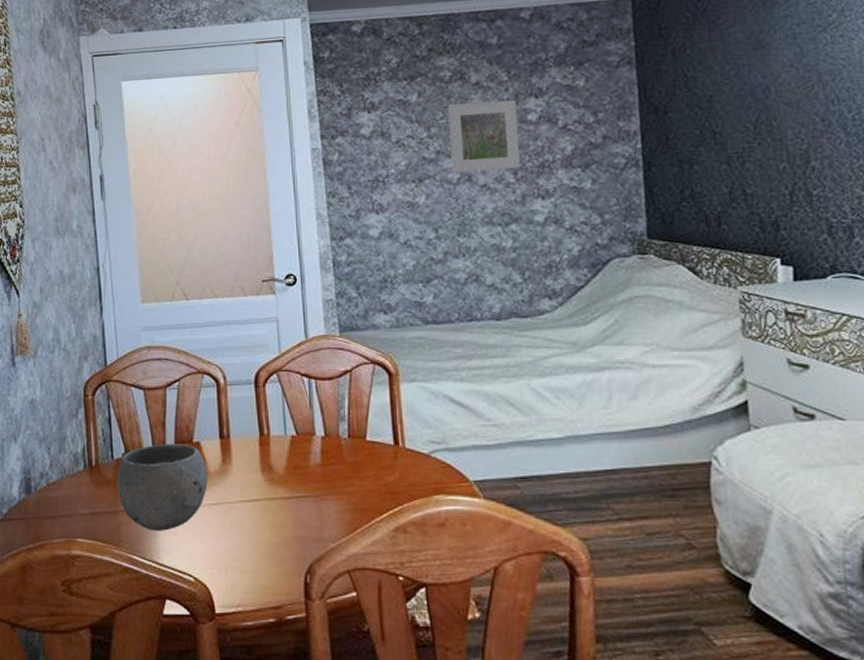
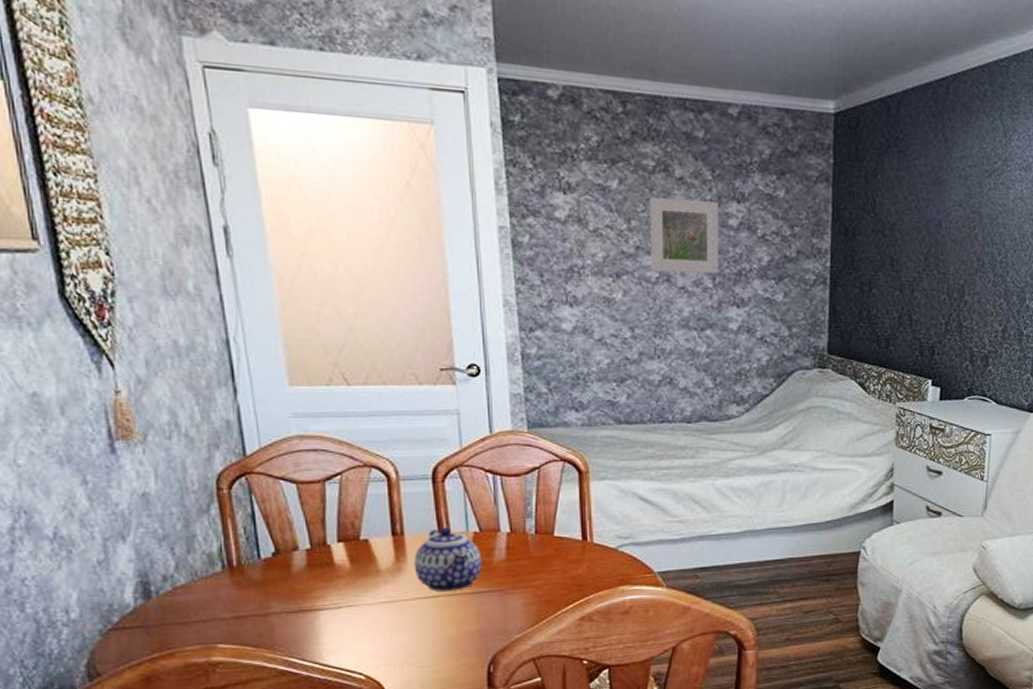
bowl: present [117,444,208,531] -> none [265,541,379,632]
teapot: none [238,430,299,495] -> present [413,526,482,591]

